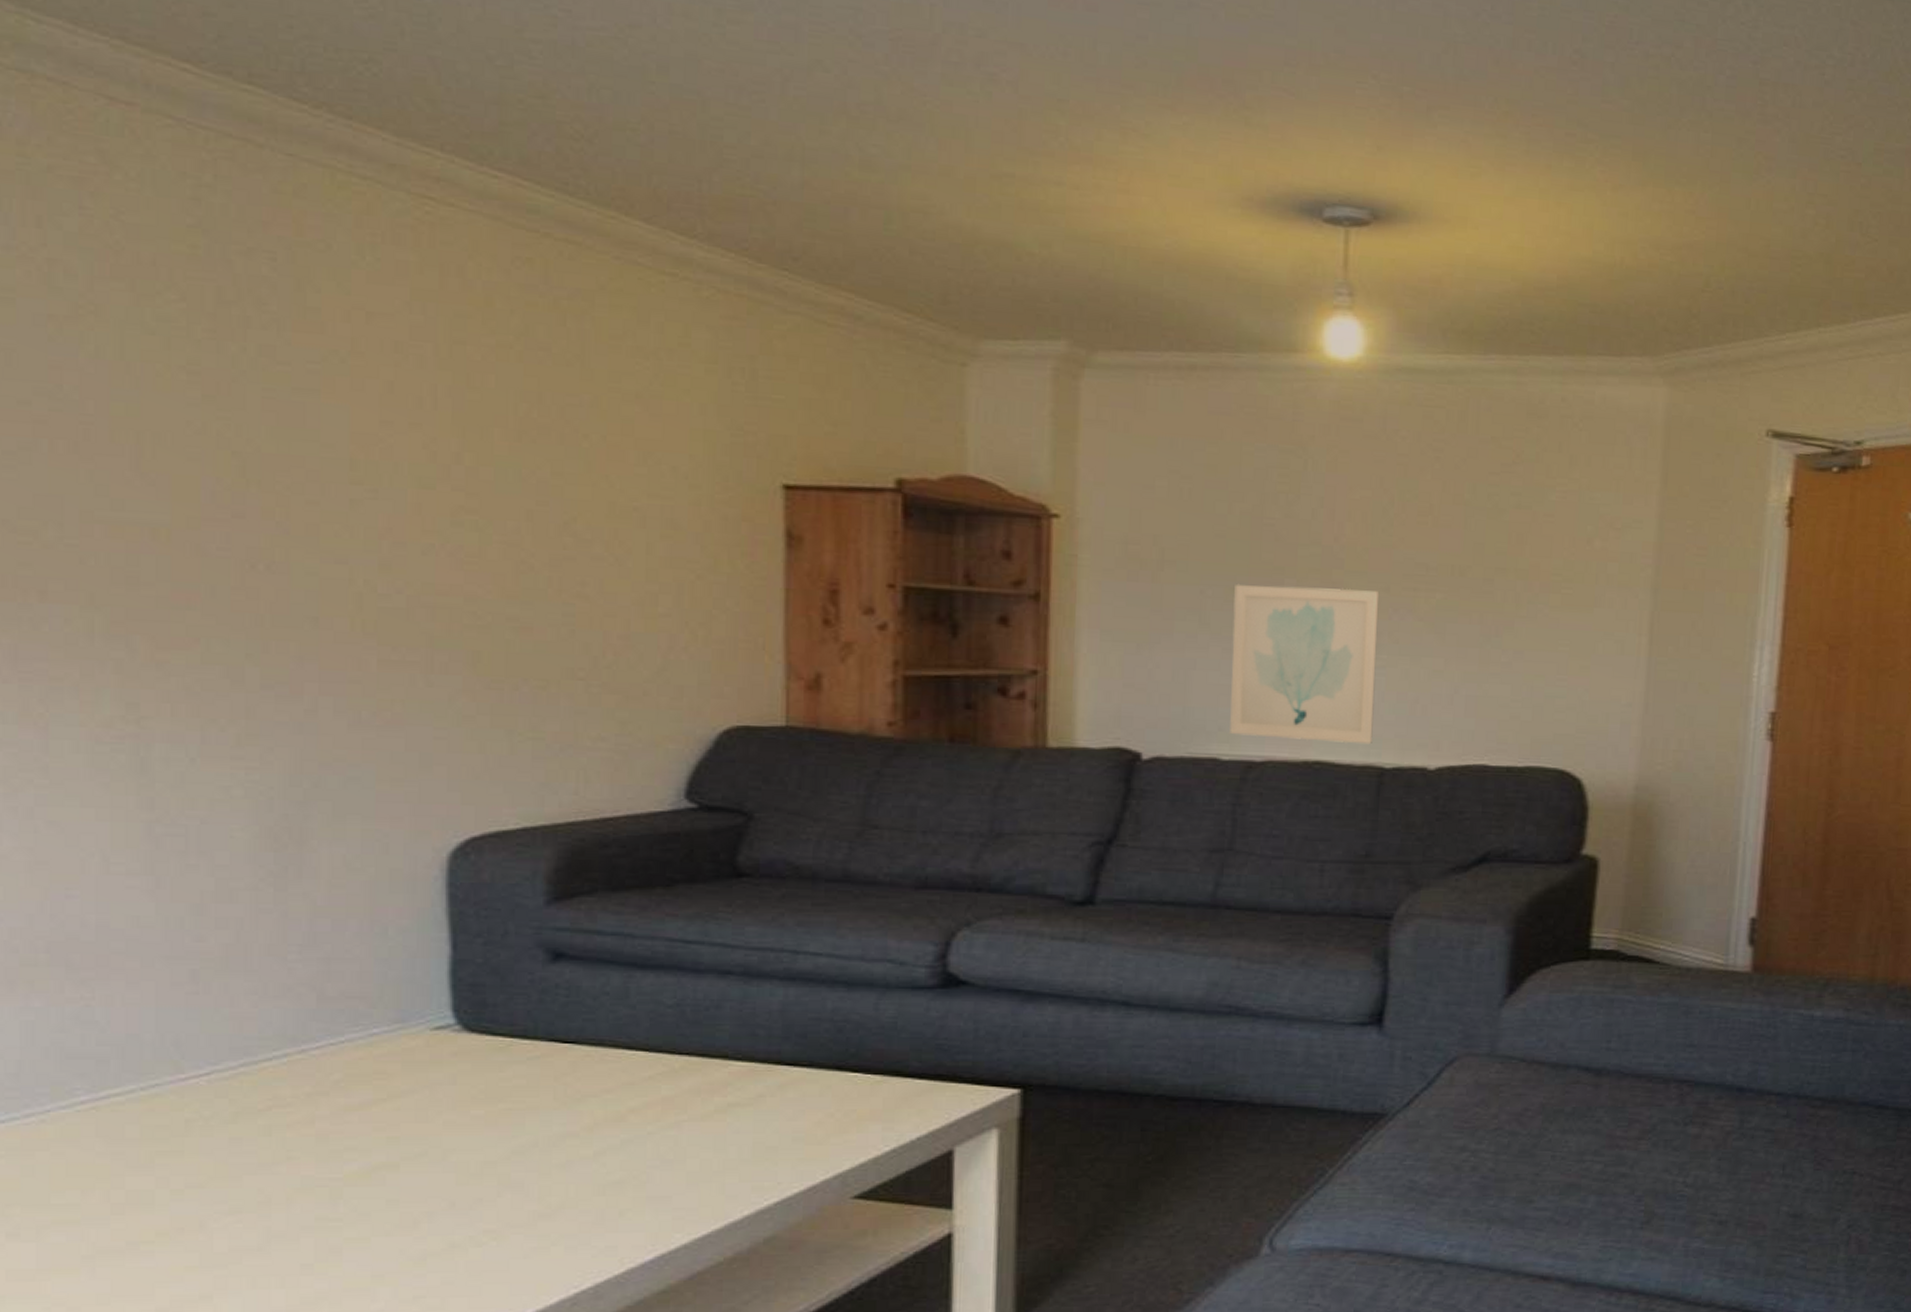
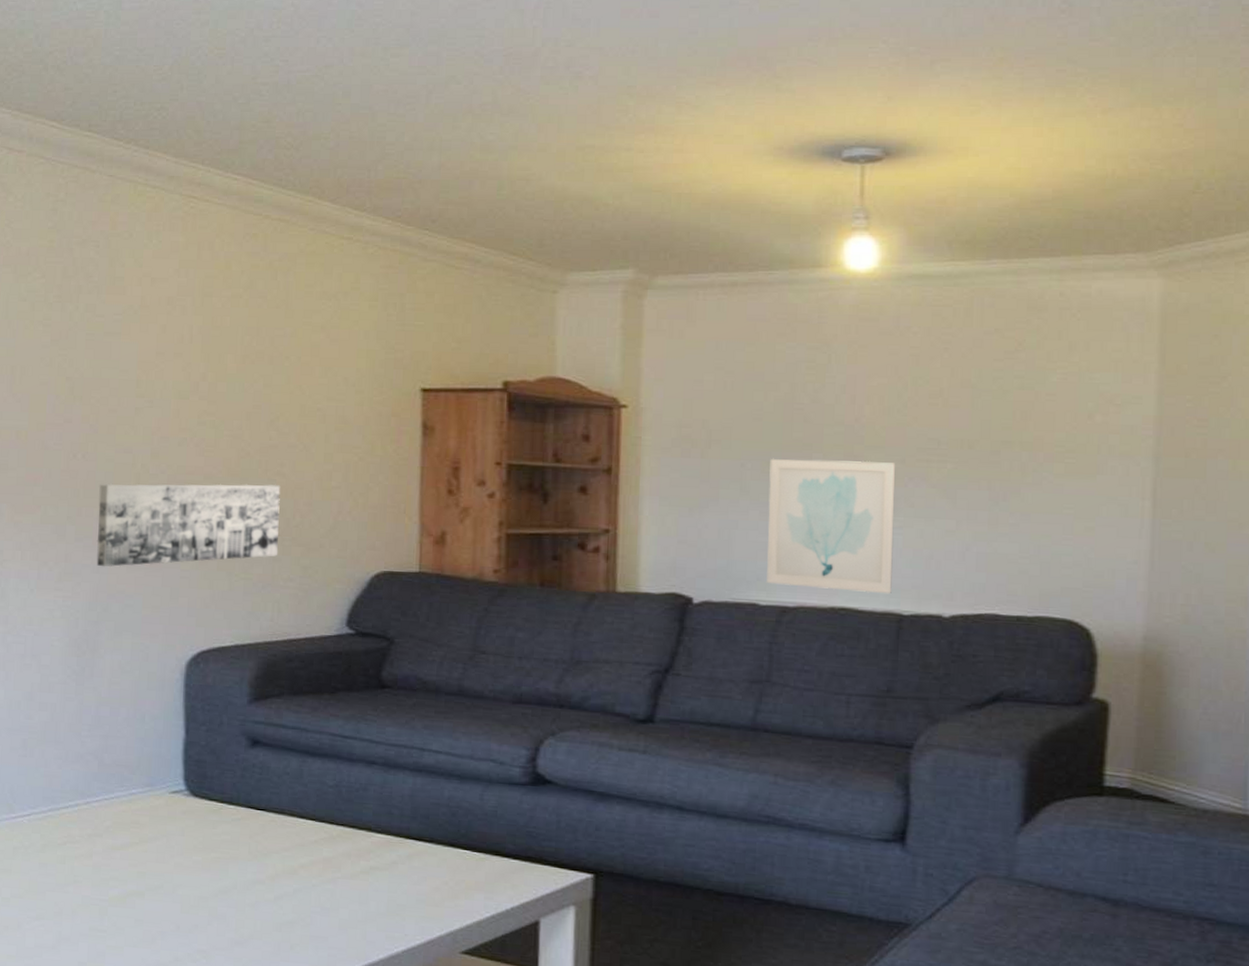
wall art: none [297,606,584,726] -> present [96,483,281,568]

